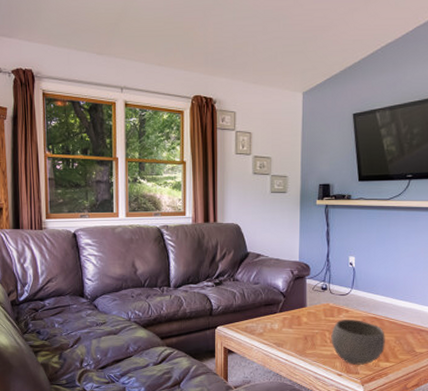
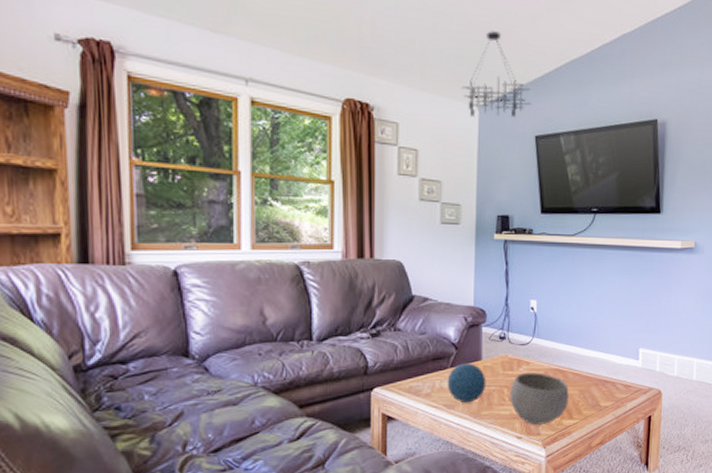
decorative orb: none [276,309,310,343] -> present [447,363,487,403]
chandelier: none [287,27,350,102] -> present [461,31,532,117]

